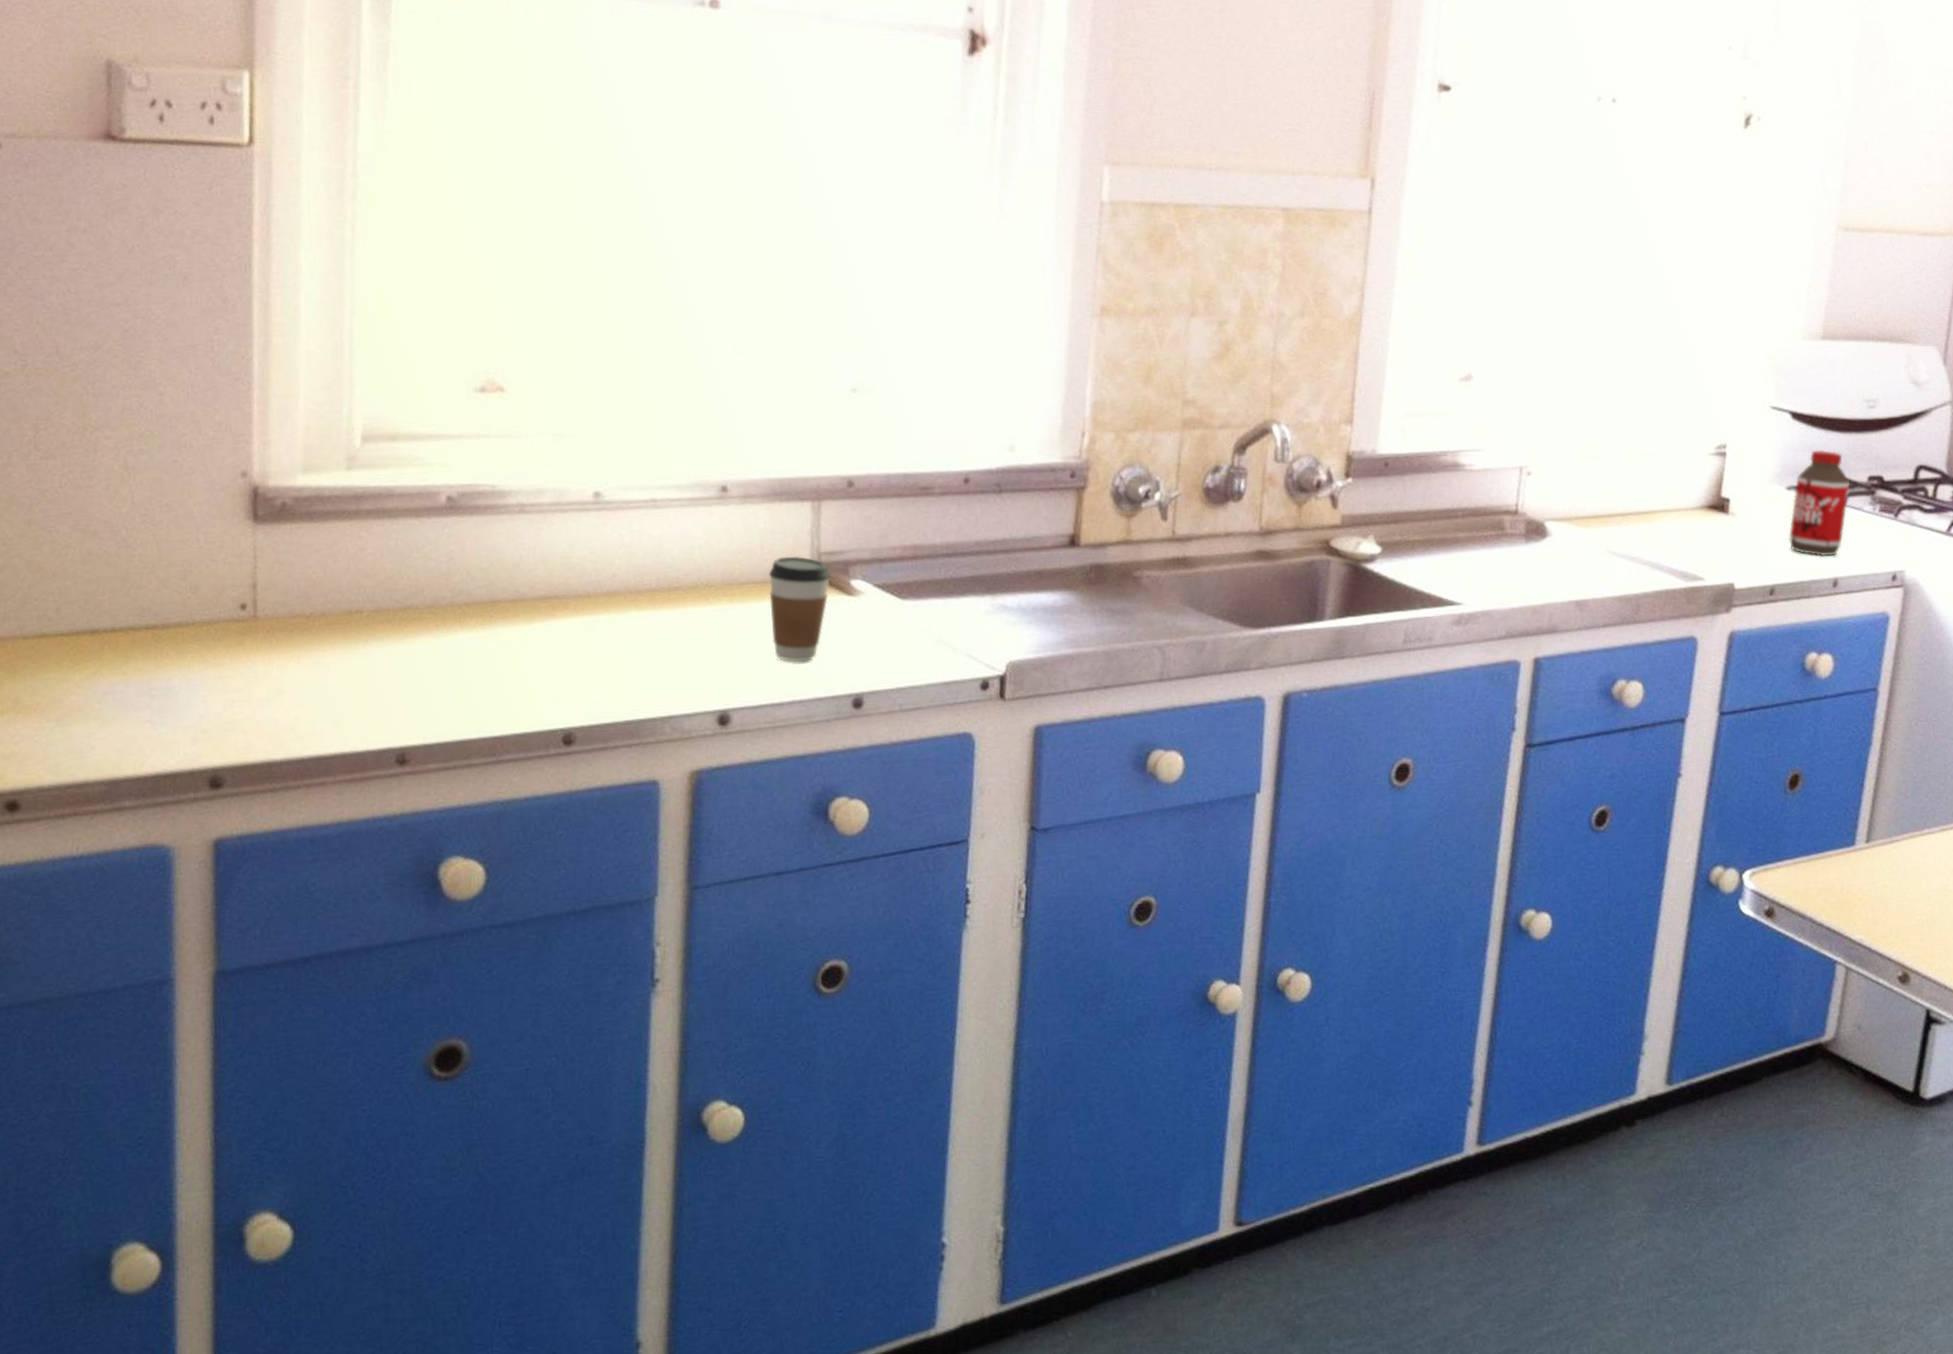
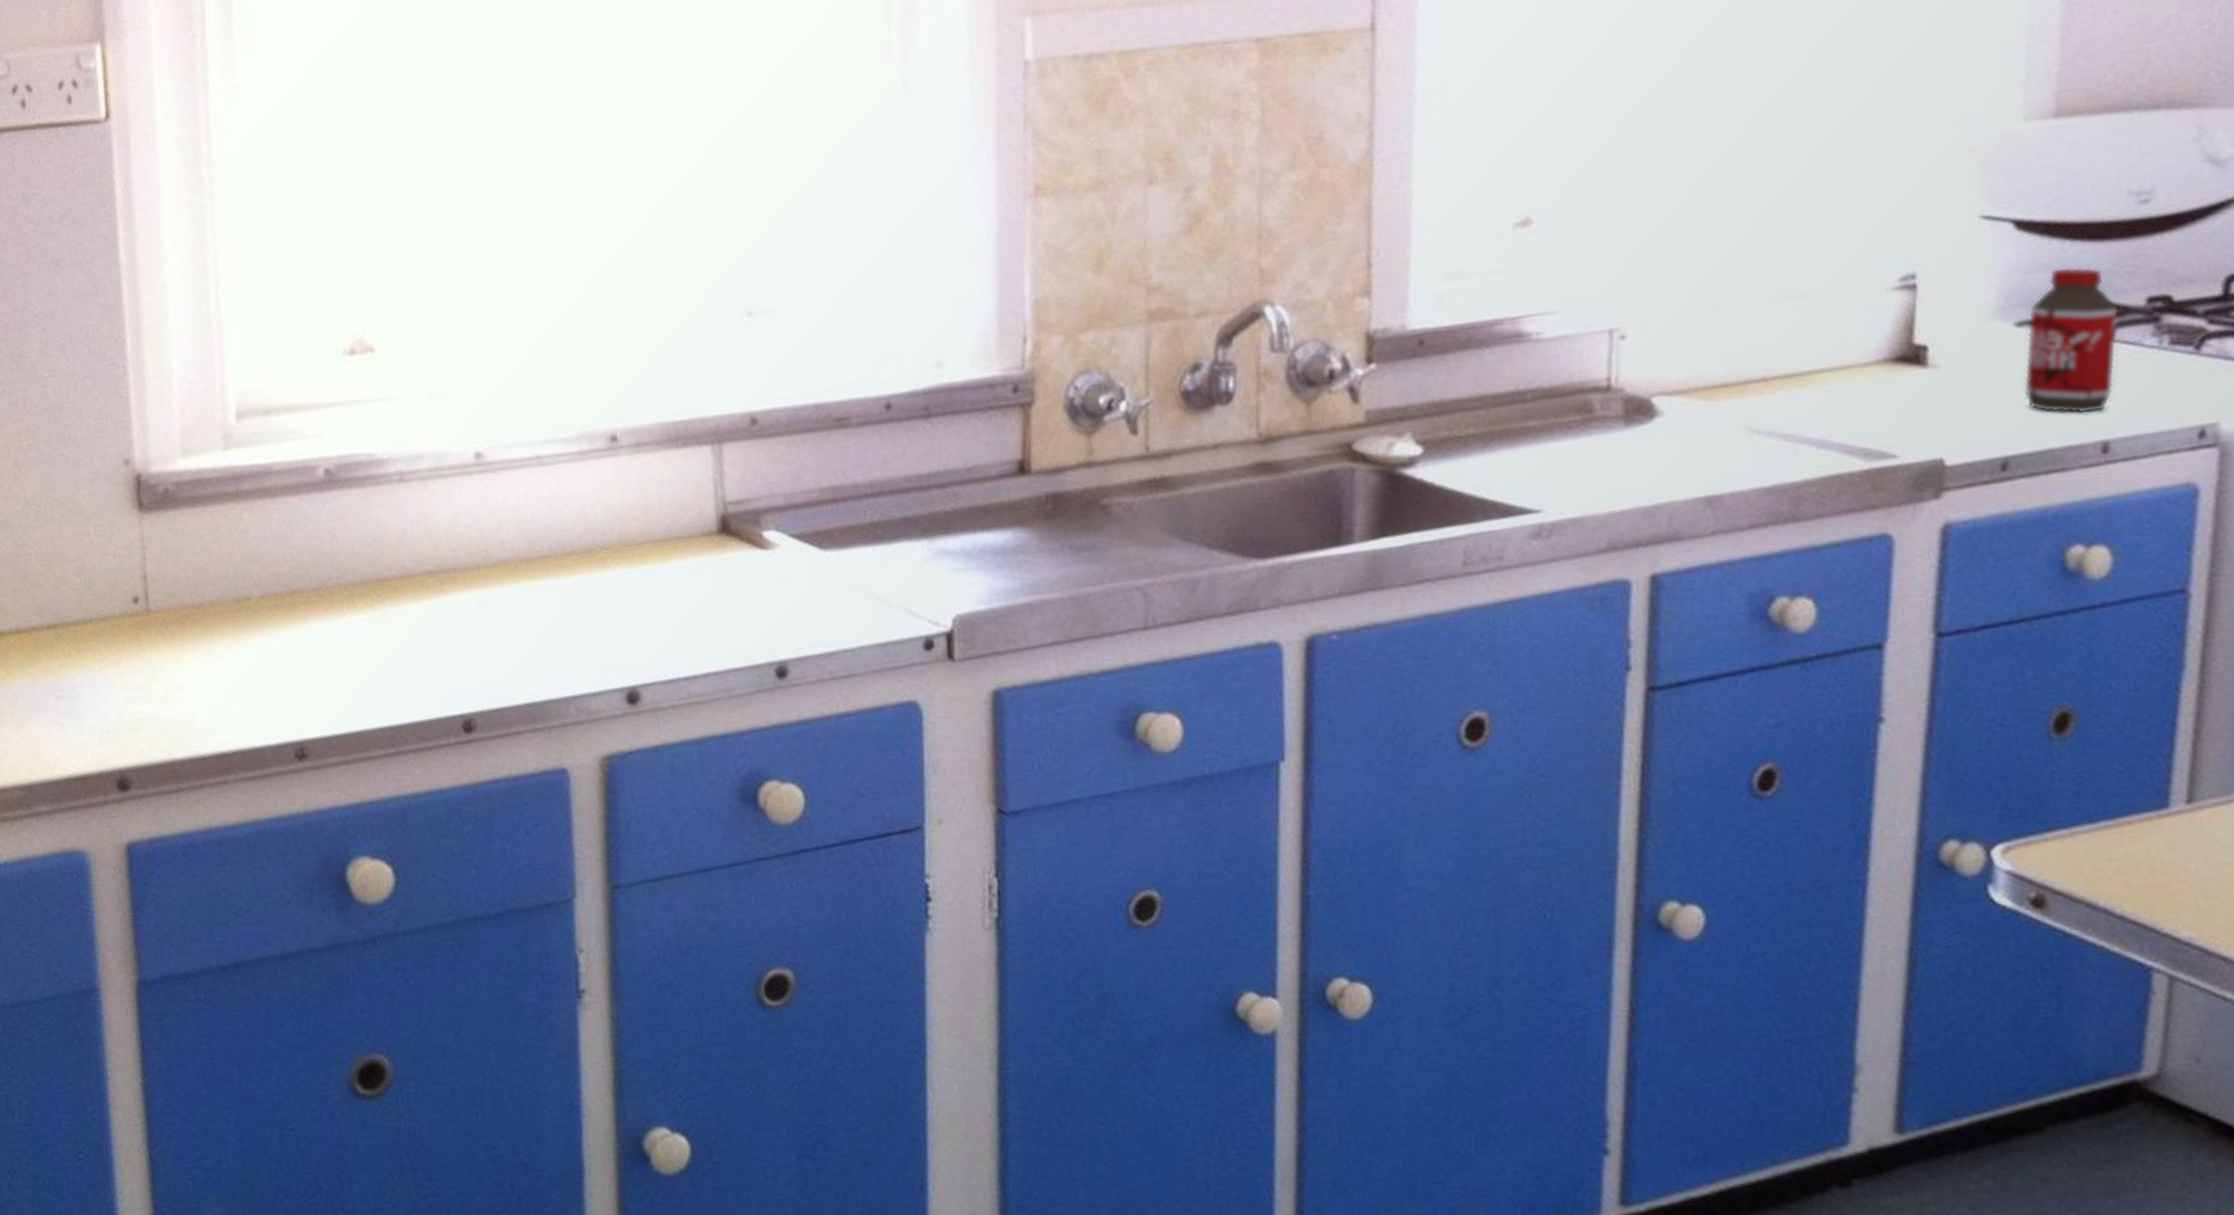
coffee cup: present [769,556,831,662] -> none [670,508,741,629]

